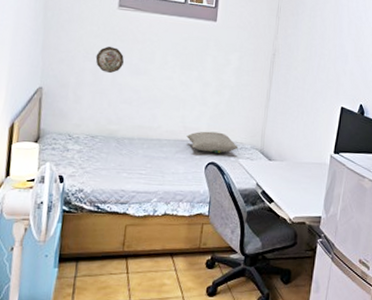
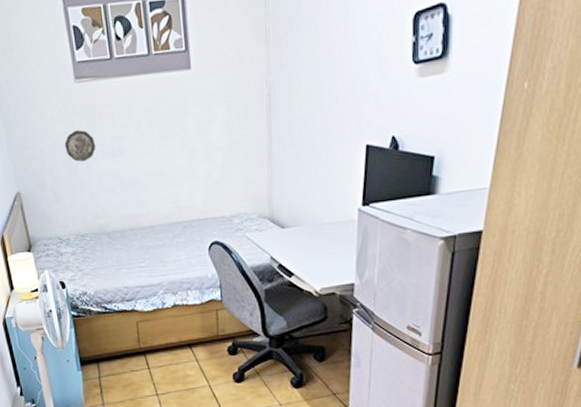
pillow: present [186,131,239,153] -> none [181,205,243,232]

